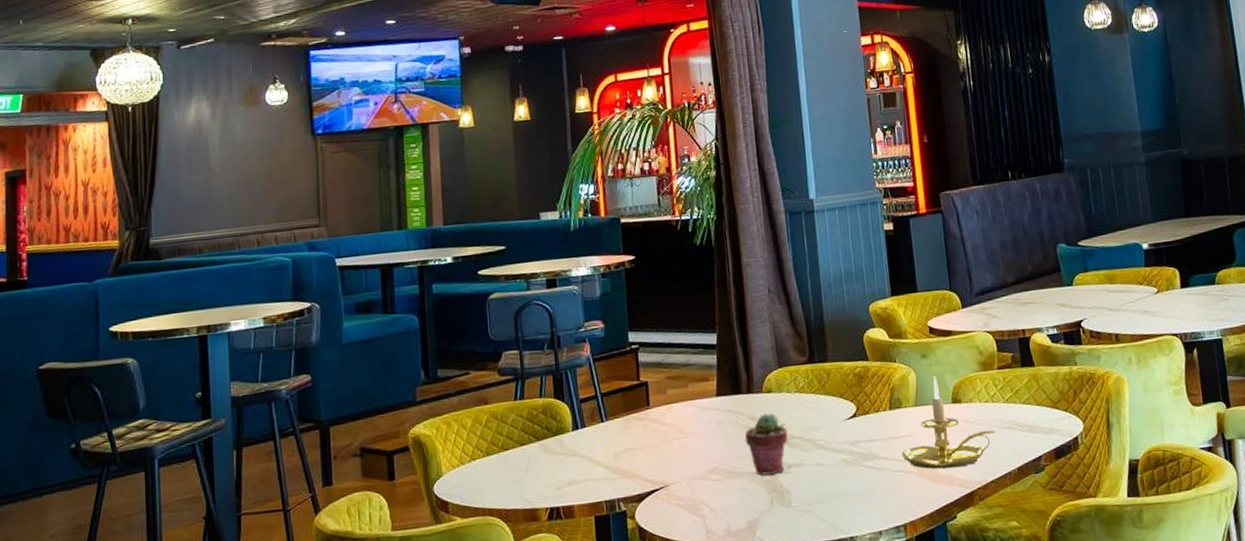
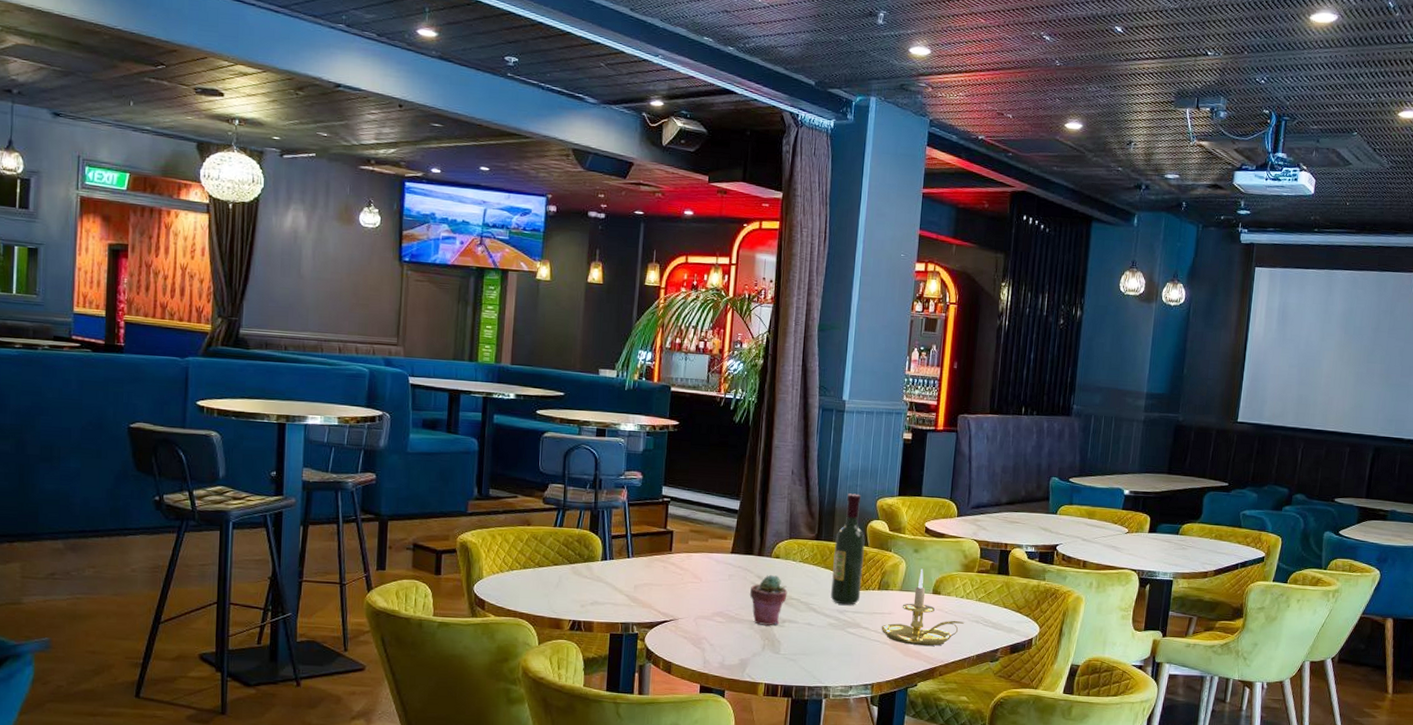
wine bottle: none [830,302,871,435] -> present [831,493,865,605]

